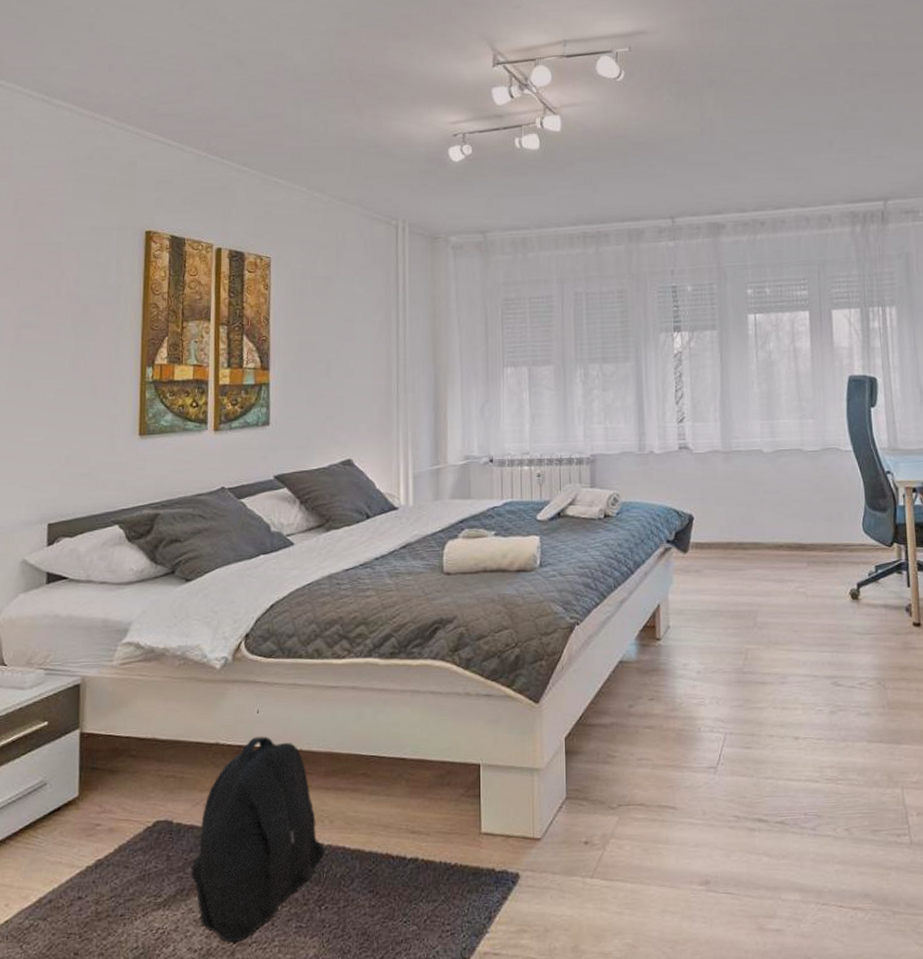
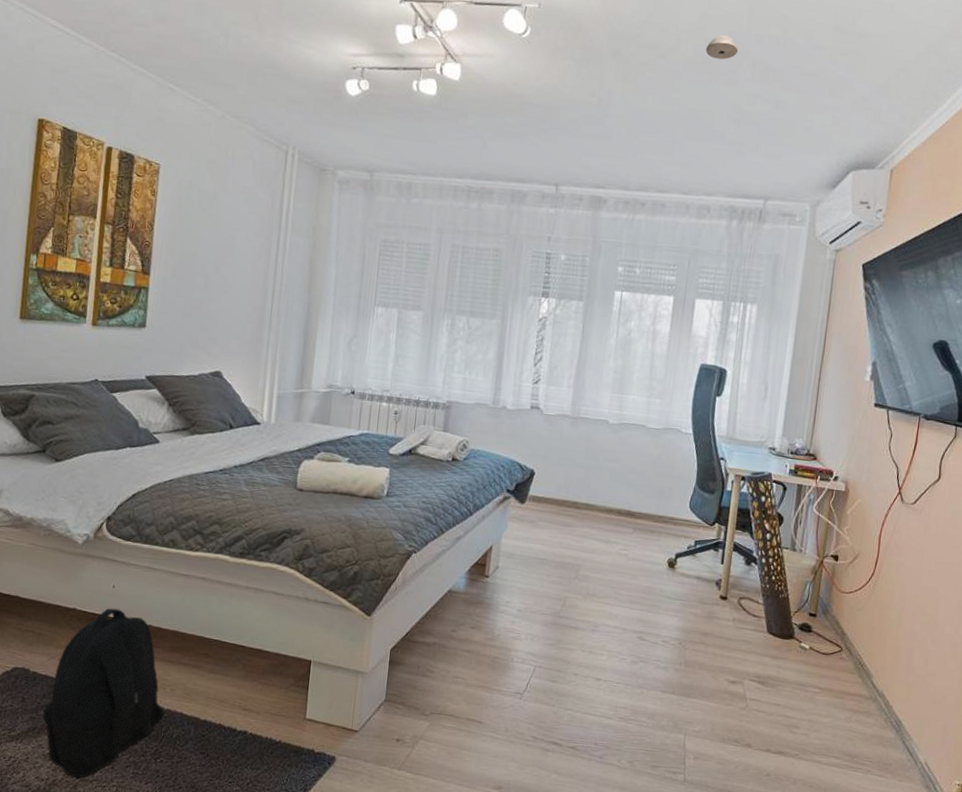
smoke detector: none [799,48,832,72] -> present [705,34,739,60]

